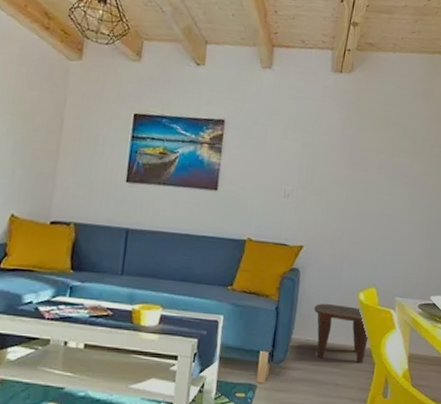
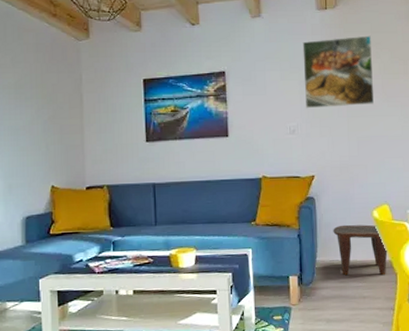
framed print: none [305,102,384,180] -> present [302,35,375,109]

